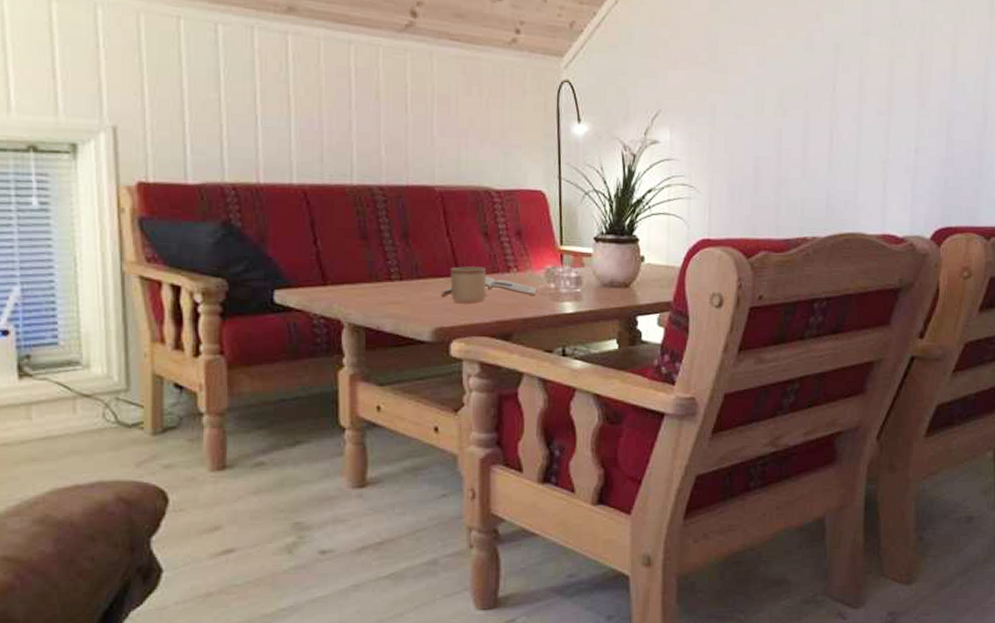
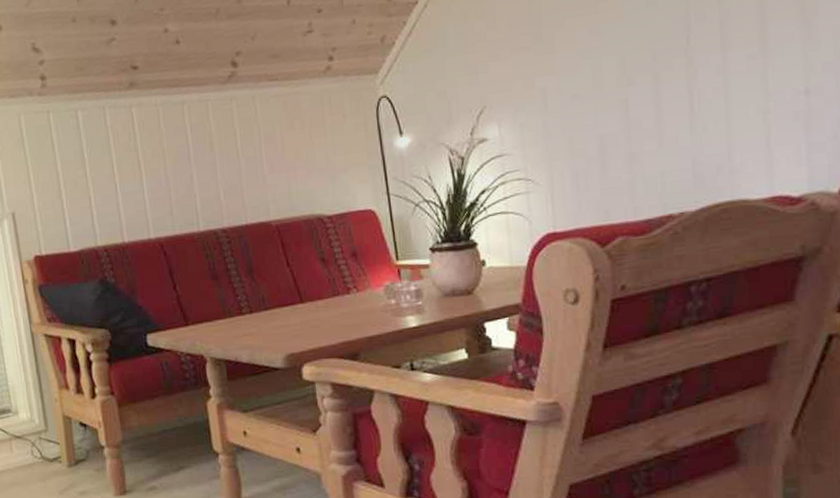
magazine: present [440,276,538,297] -> none [287,300,379,324]
mug: present [449,265,487,304] -> none [293,291,331,329]

